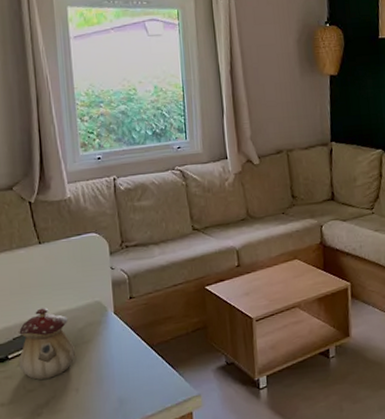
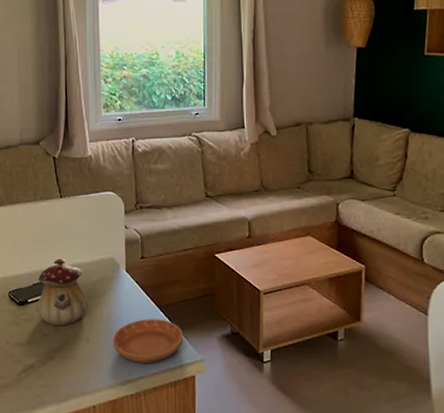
saucer: none [104,358,179,407] -> present [112,319,184,363]

